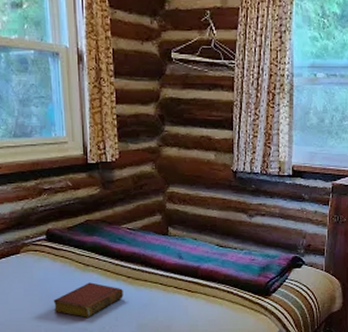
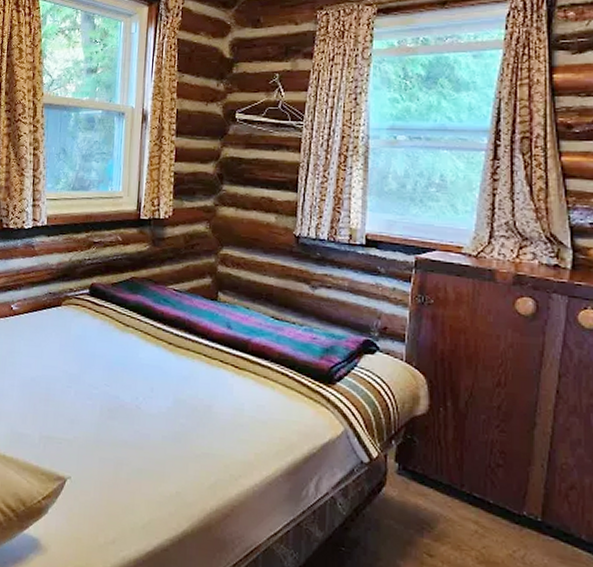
book: present [53,282,123,318] -> none [86,344,162,384]

